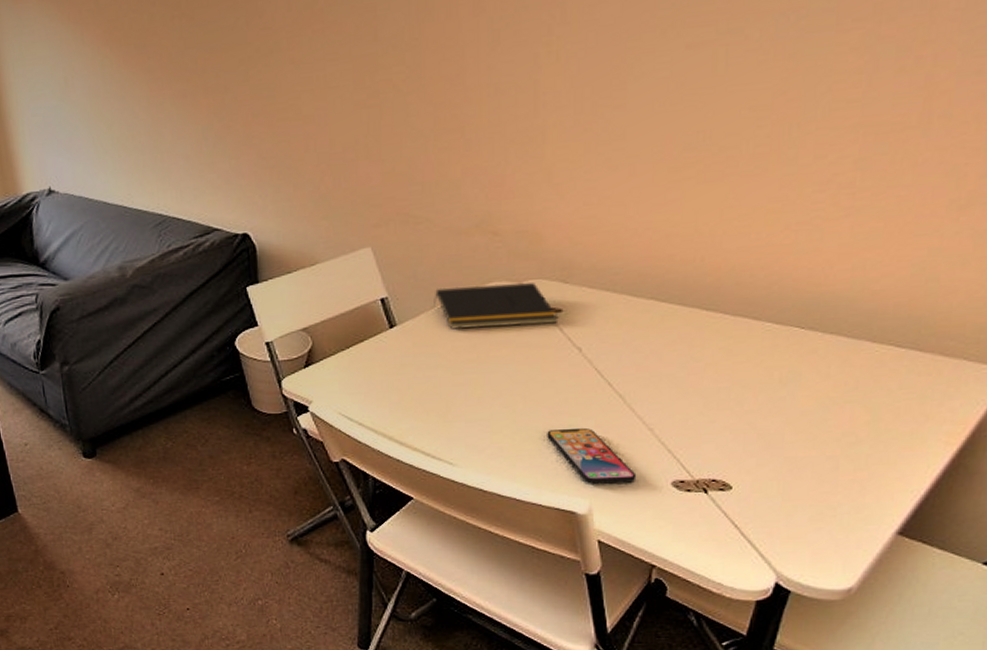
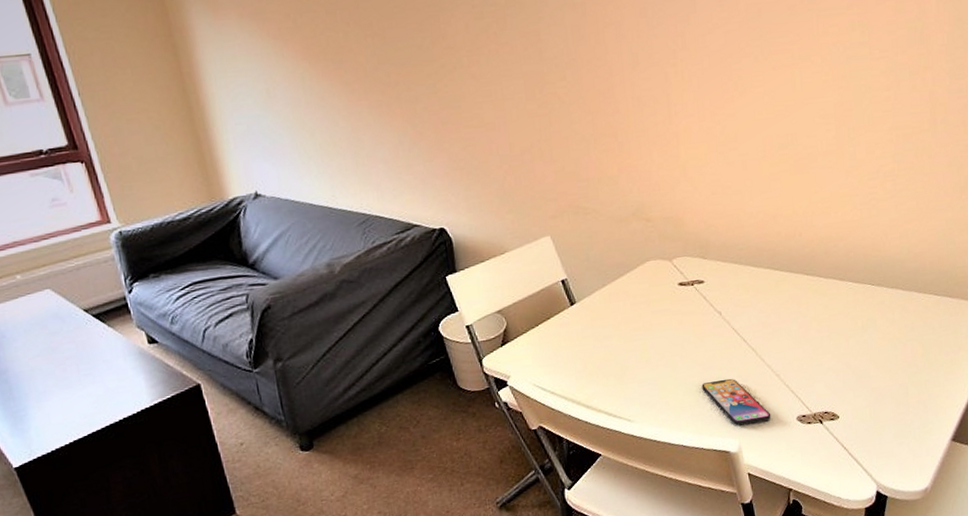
notepad: present [434,283,559,329] -> none [604,260,702,303]

